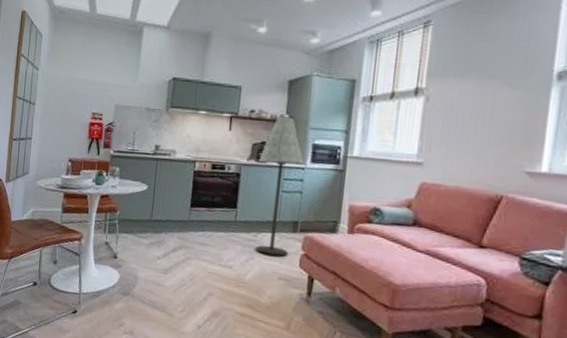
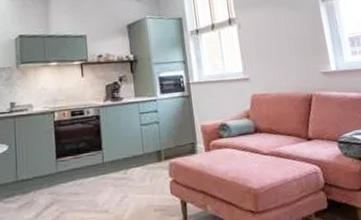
floor lamp: present [255,116,304,257] -> none [114,56,158,190]

